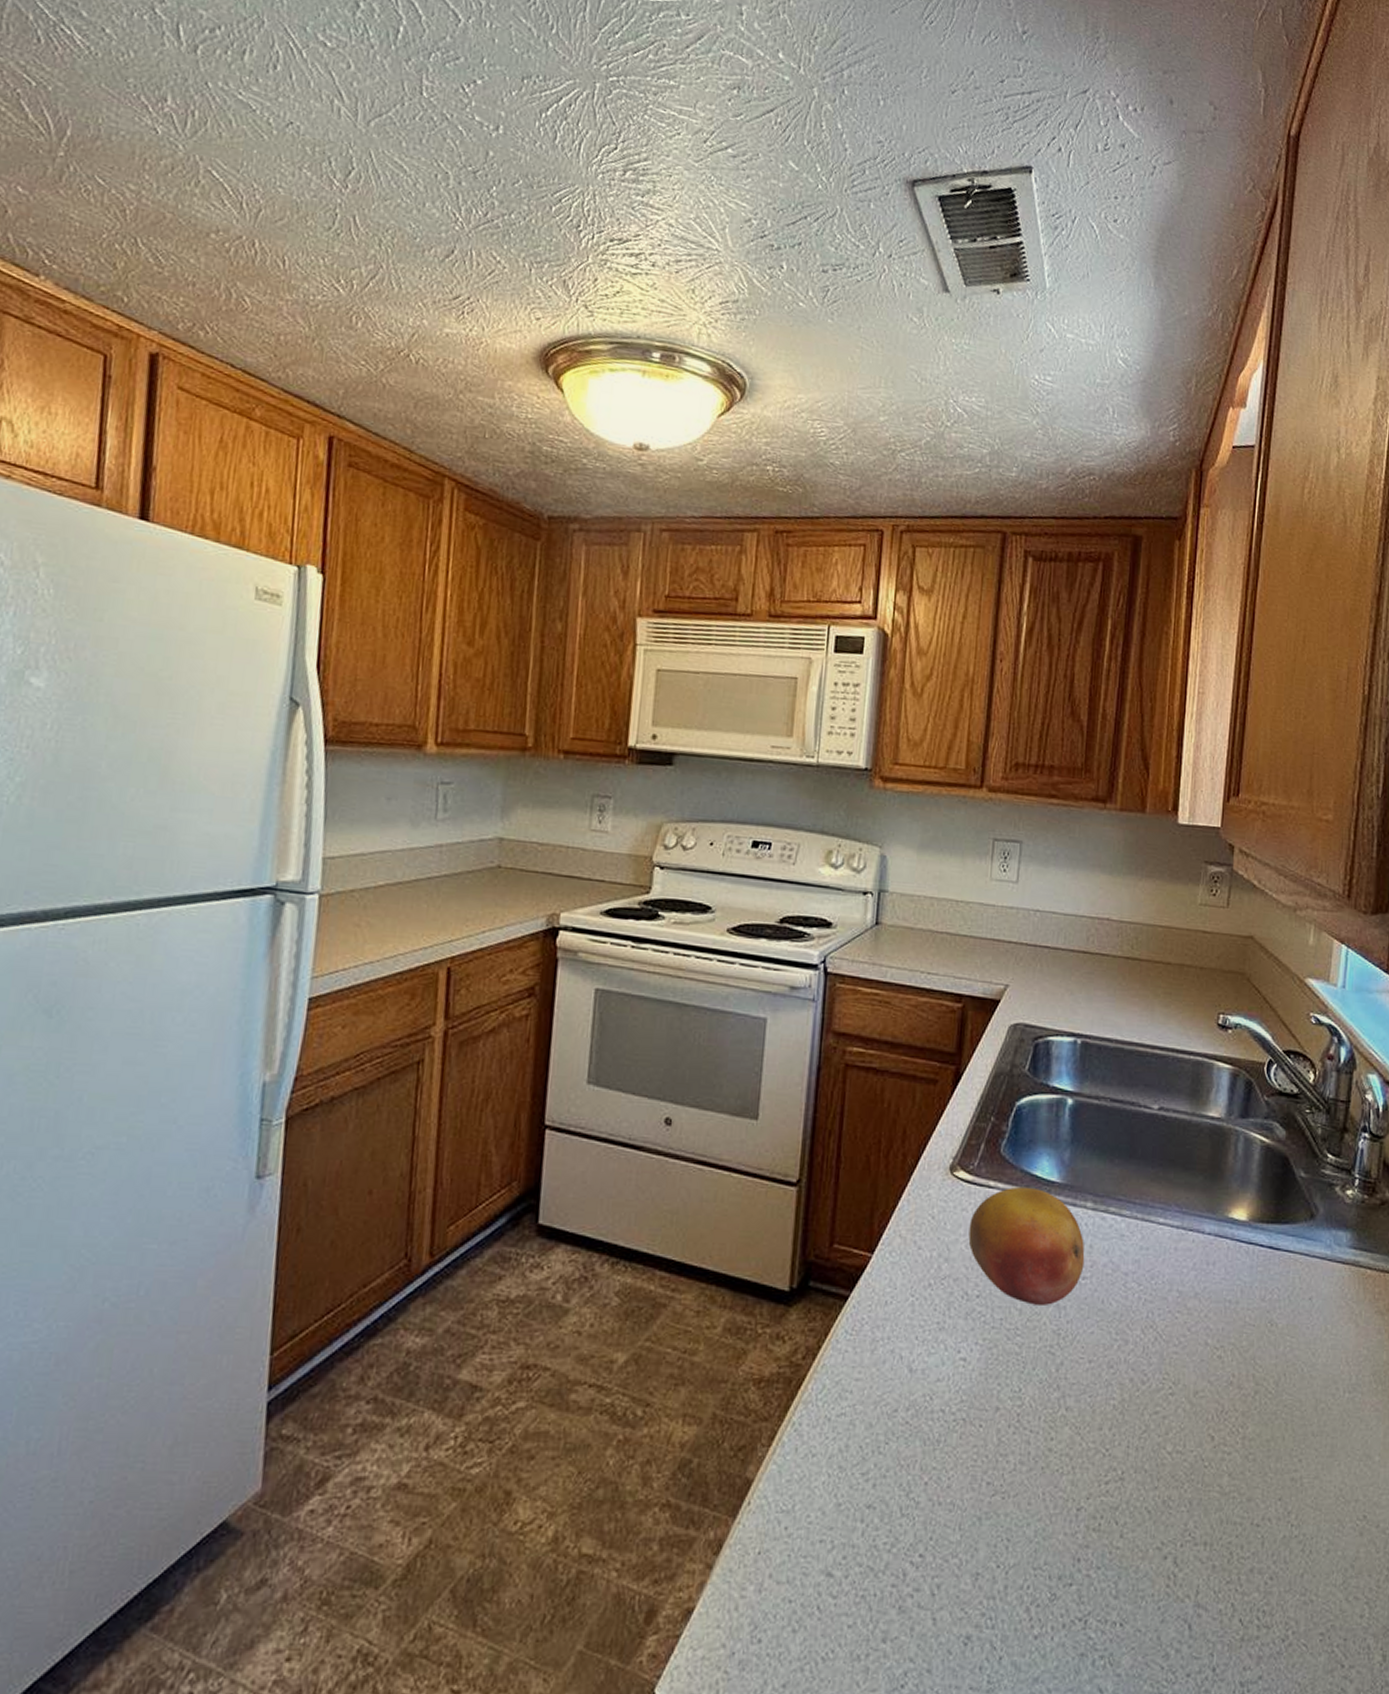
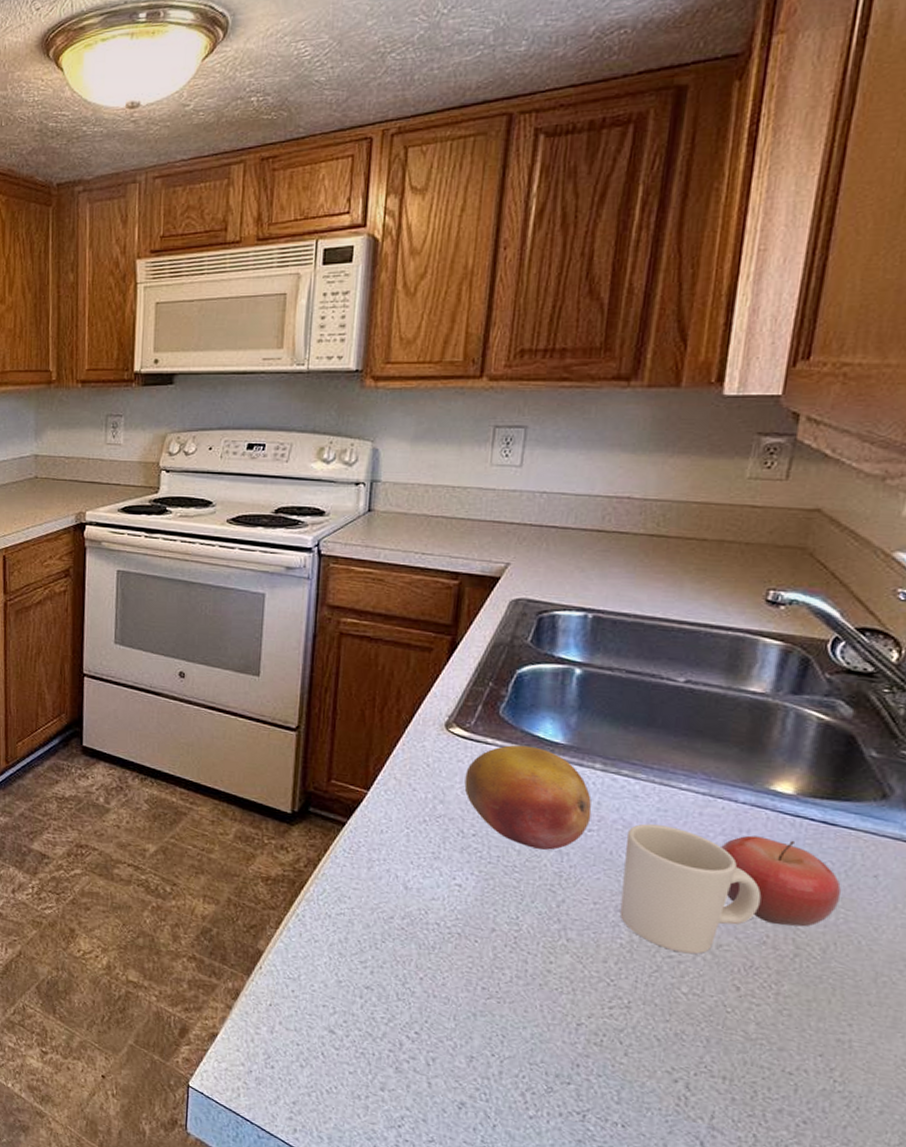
mug: none [1112,1265,1227,1407] -> present [619,823,762,954]
fruit: none [1193,1268,1287,1361] -> present [721,835,842,927]

